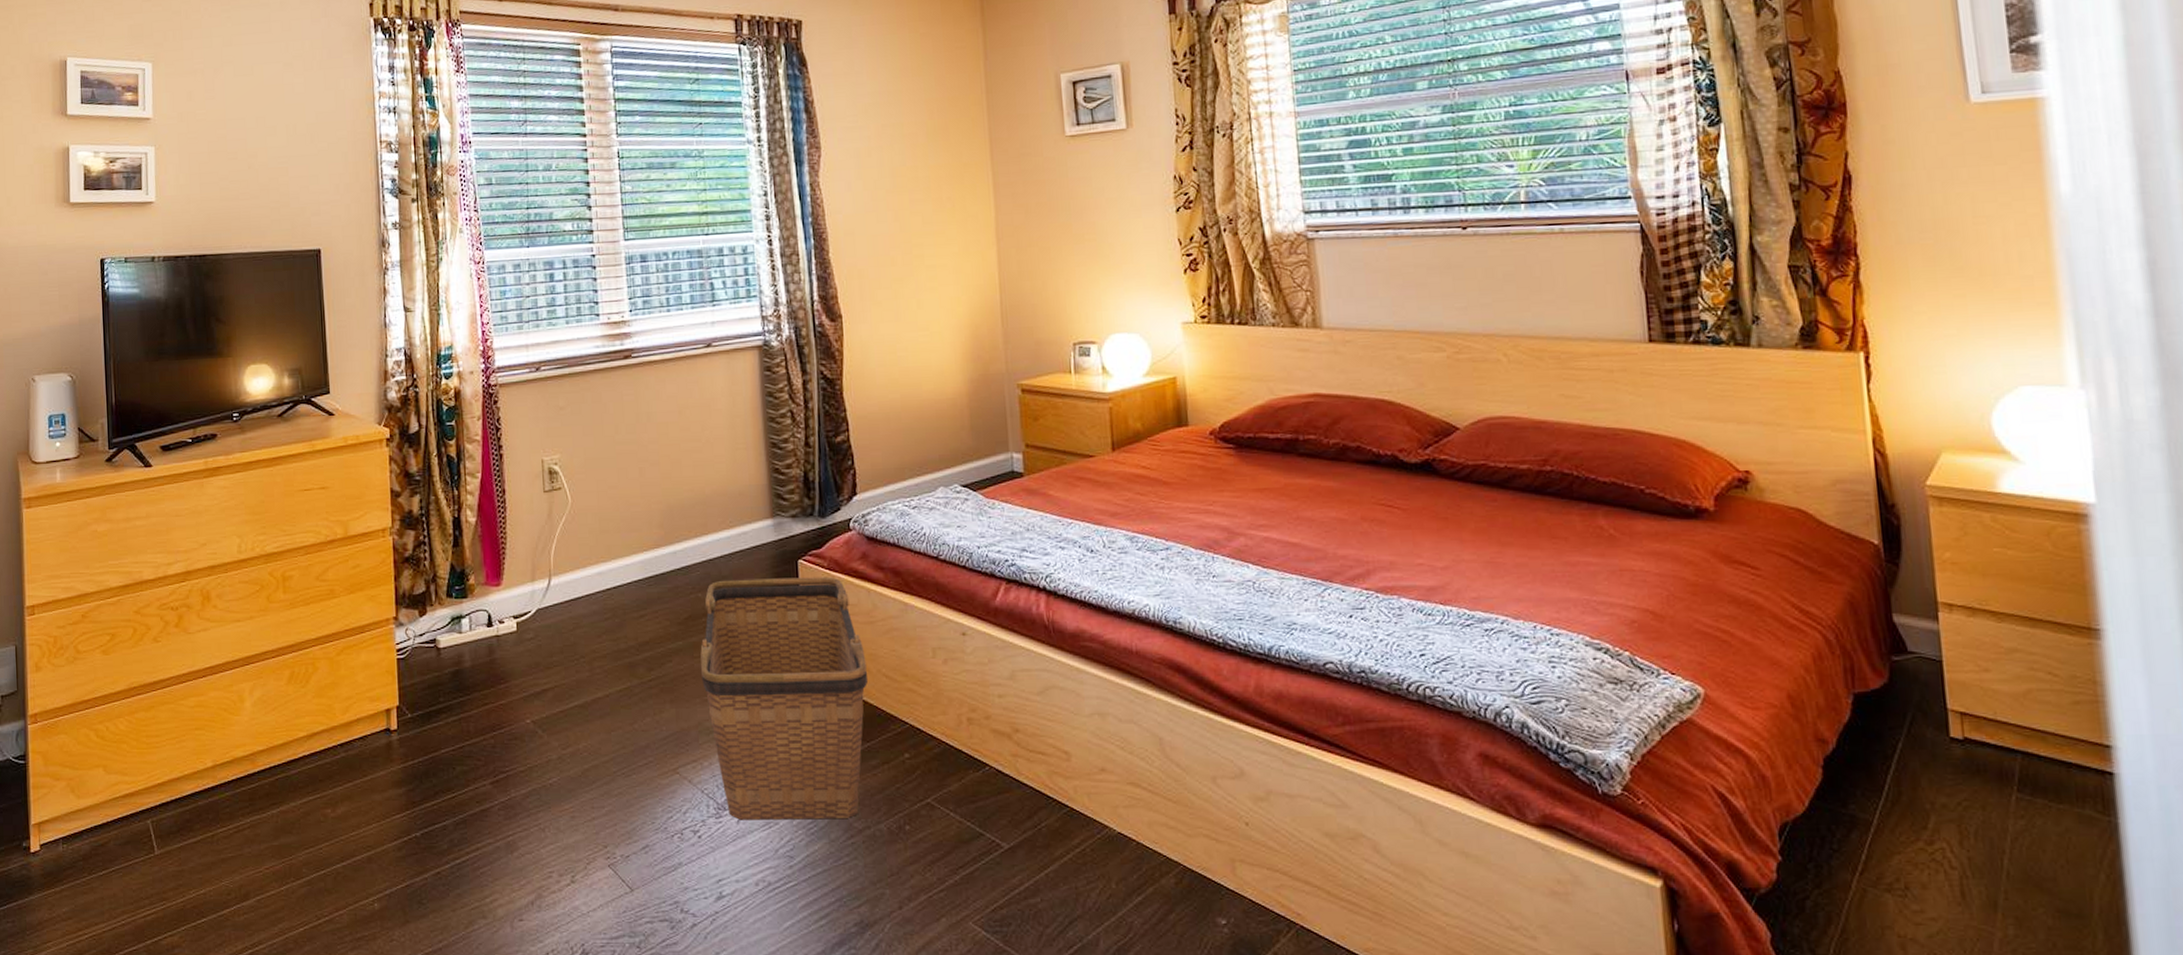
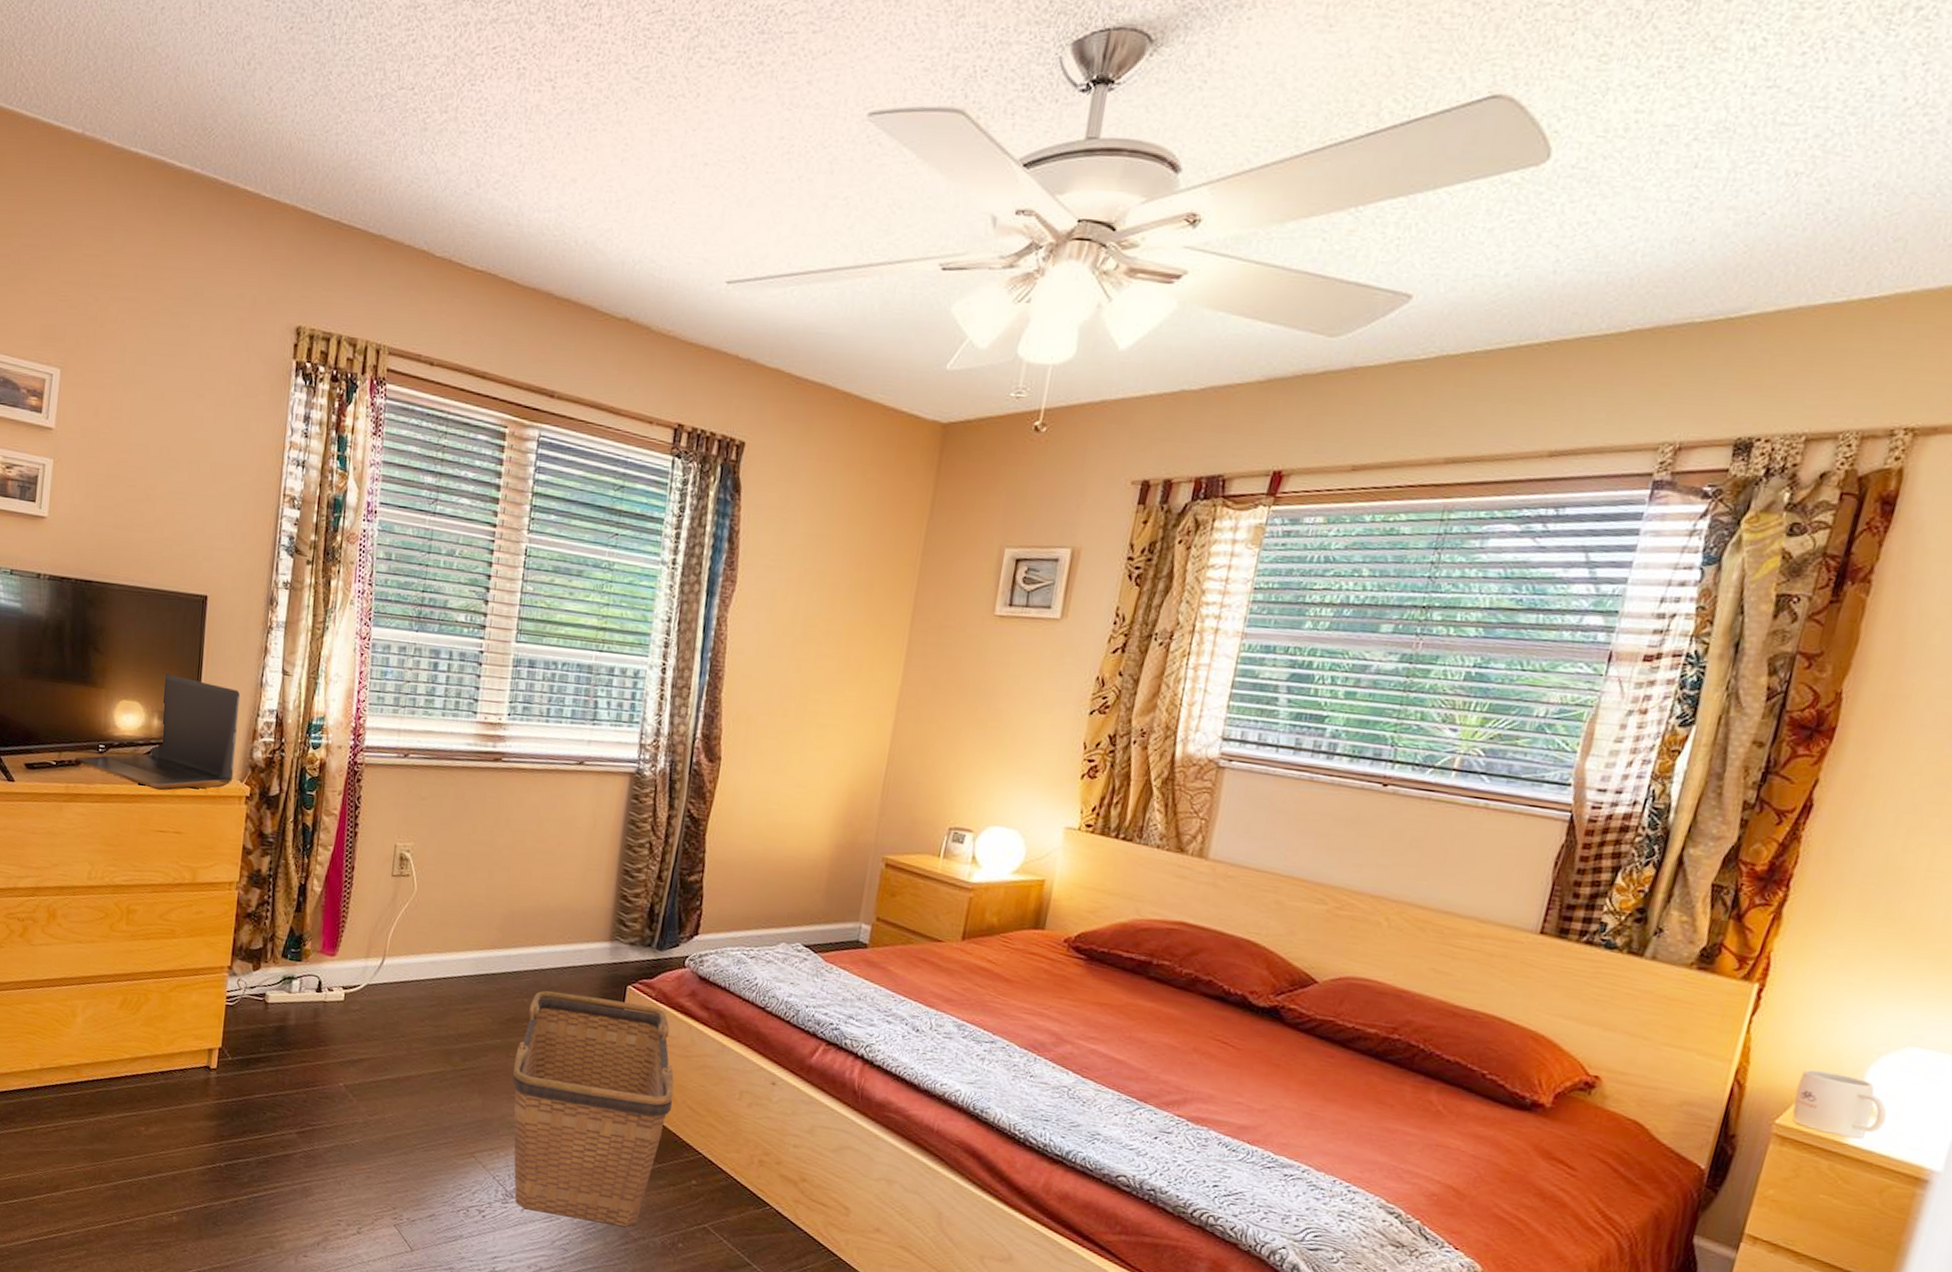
laptop computer: none [210,331,371,449] -> present [74,672,240,791]
mug: none [1933,424,2026,487] -> present [1792,1069,1887,1139]

